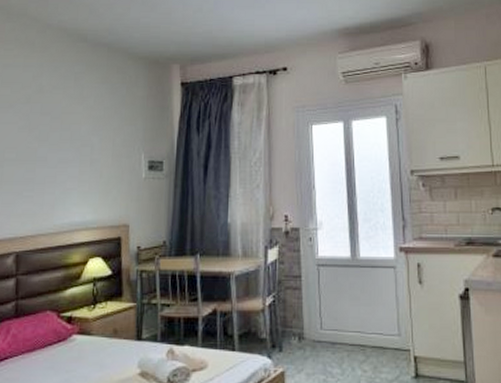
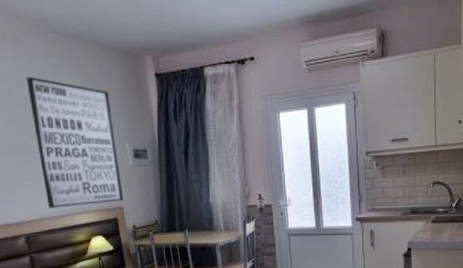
wall art: none [46,83,132,223] -> present [26,76,124,208]

